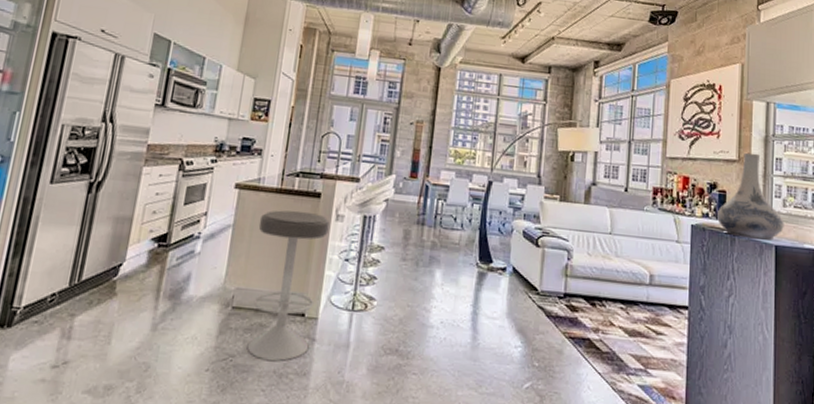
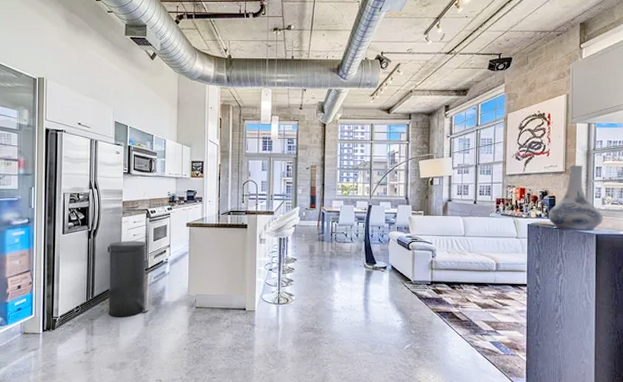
pedal bin: none [99,200,173,316] -> present [107,240,150,317]
bar stool: present [246,210,330,362] -> none [206,238,256,341]

